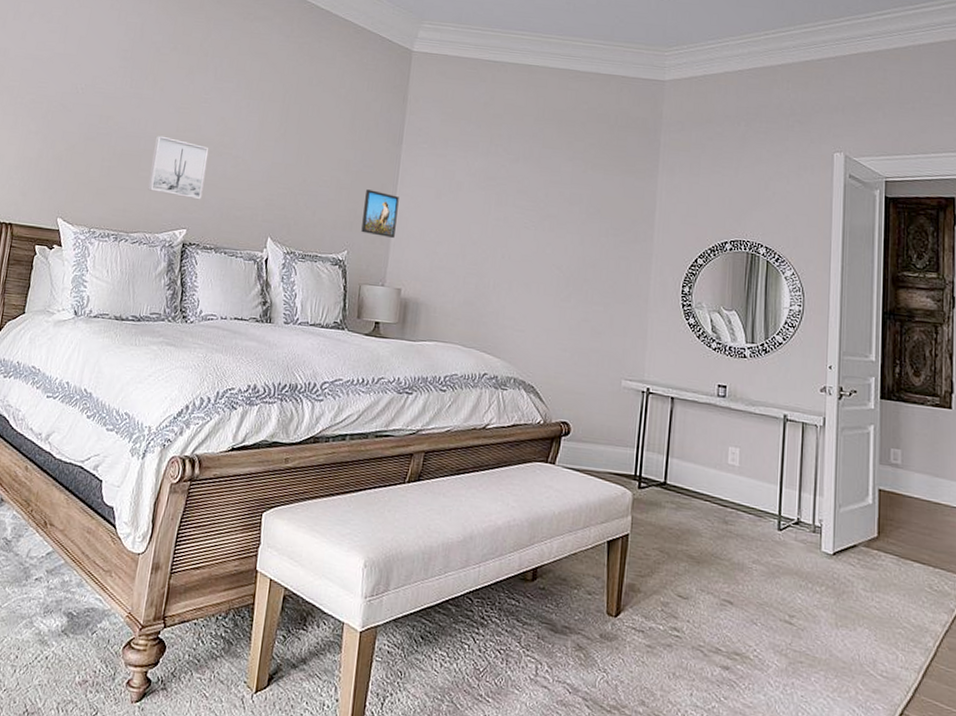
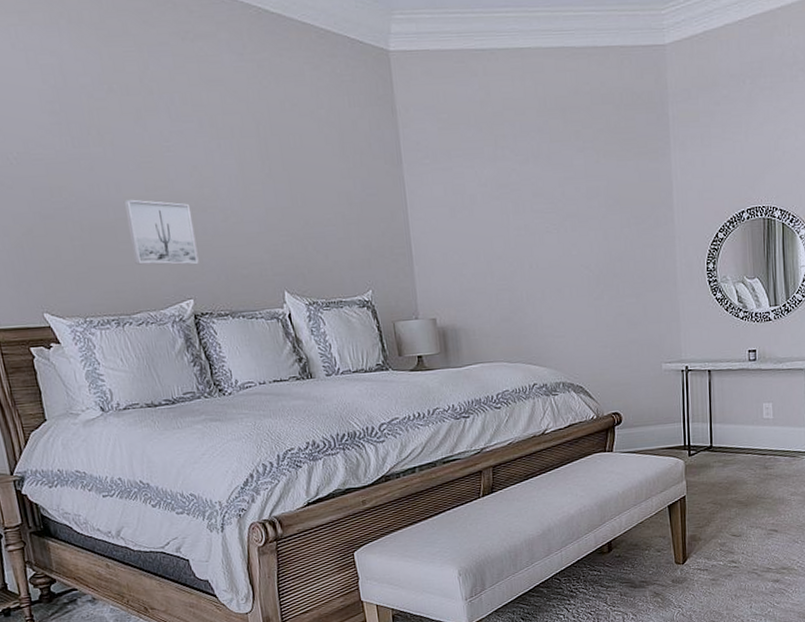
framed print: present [361,189,399,238] -> none [376,220,417,269]

